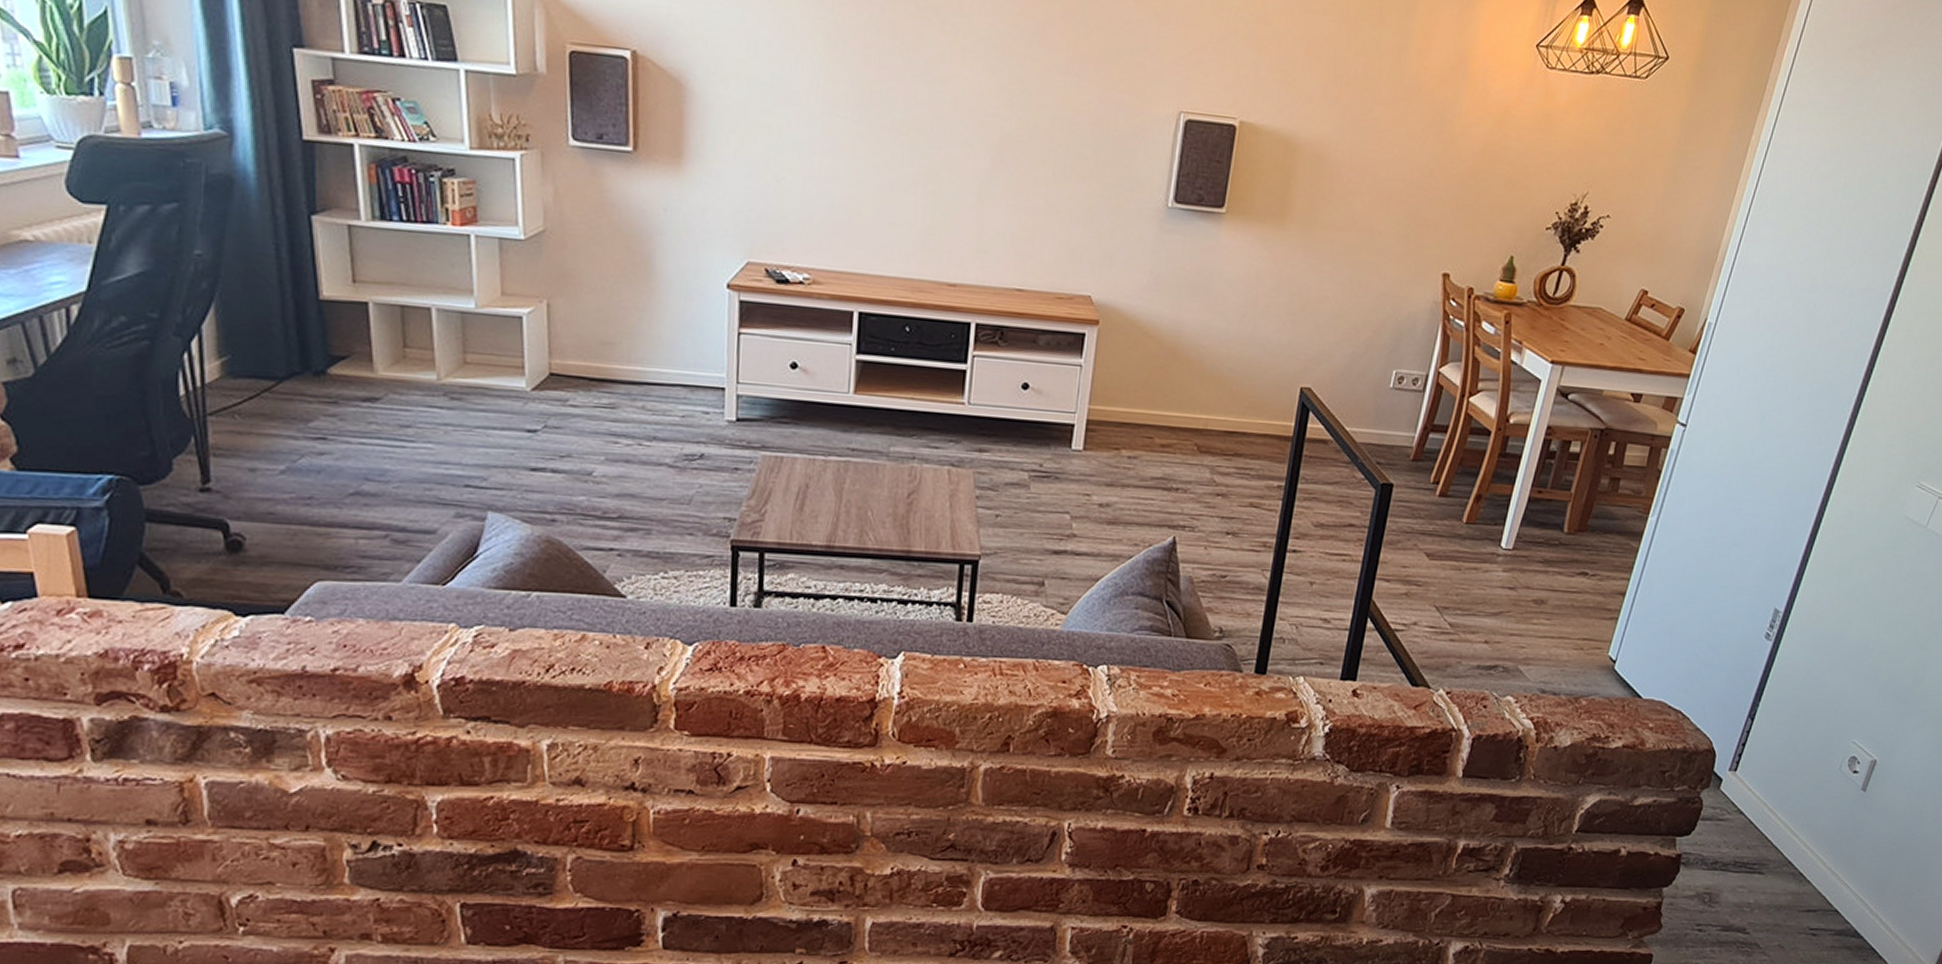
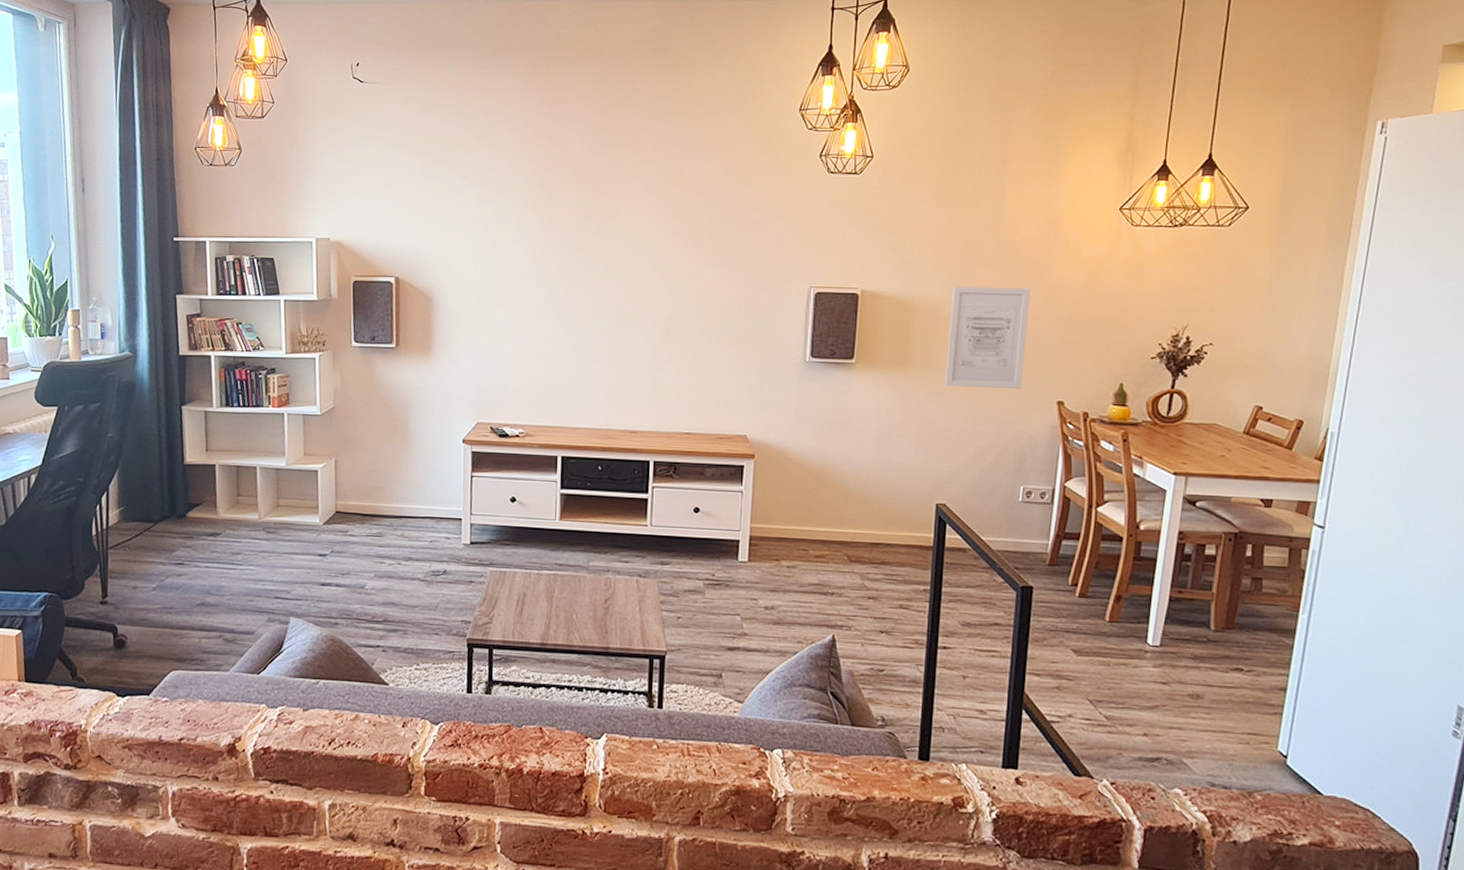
wall art: none [1323,125,1430,256] -> present [944,286,1031,389]

